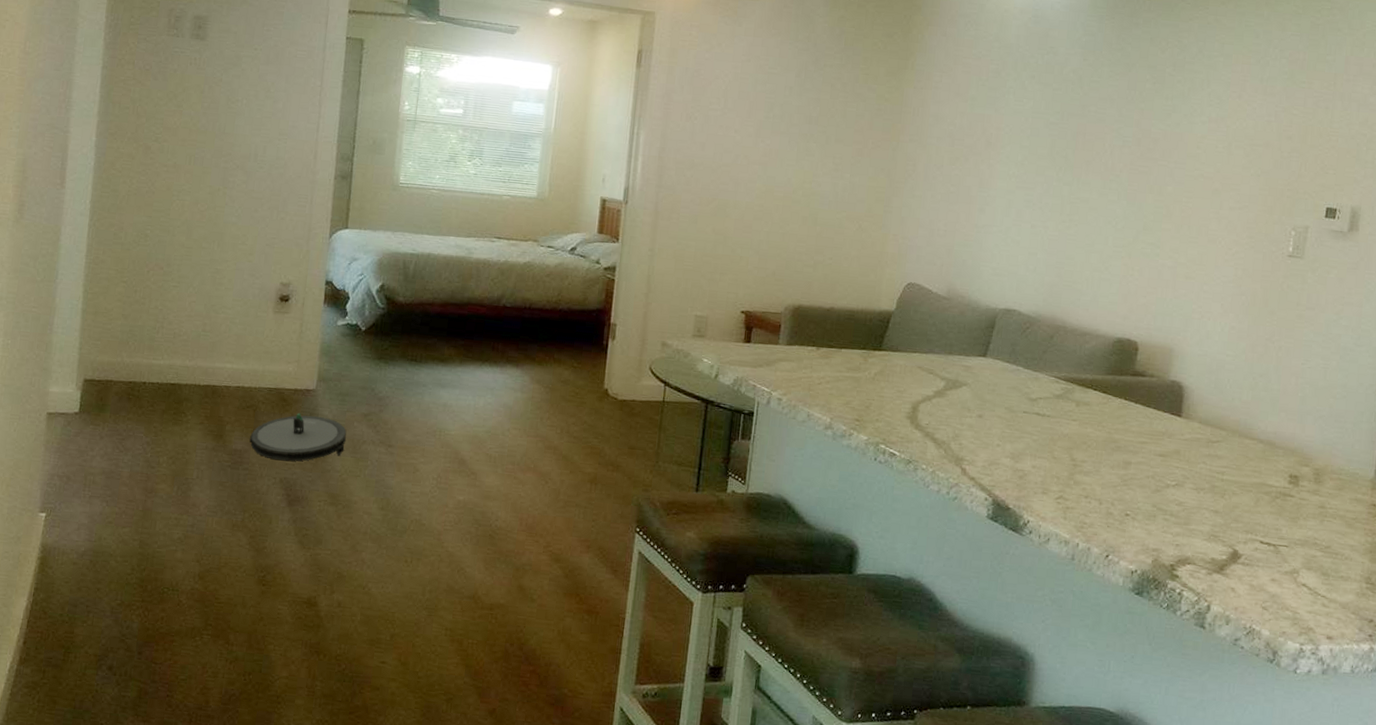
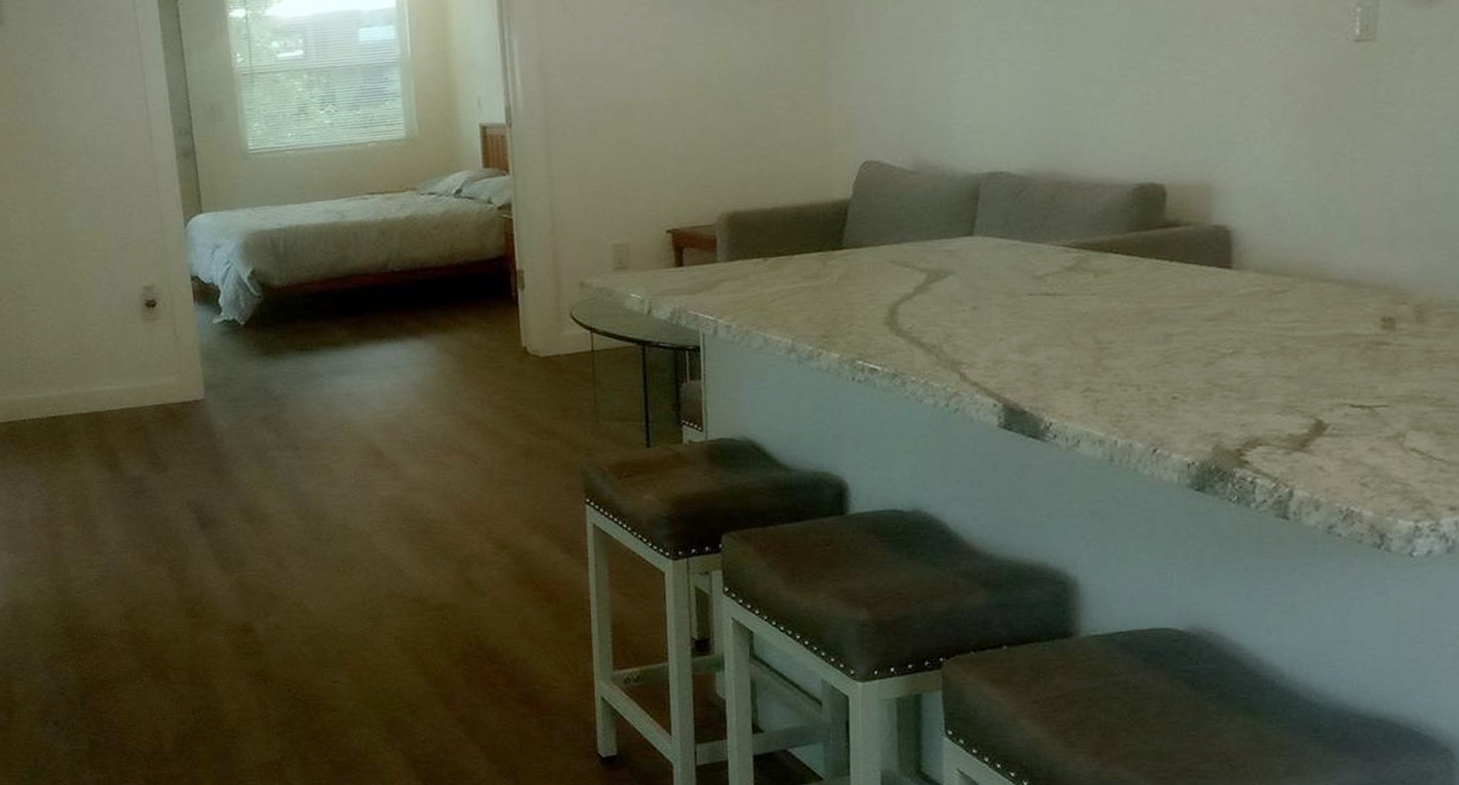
robot vacuum: present [249,413,347,461] -> none [146,427,249,483]

